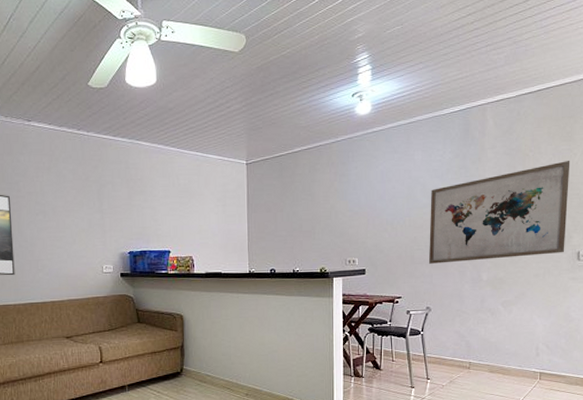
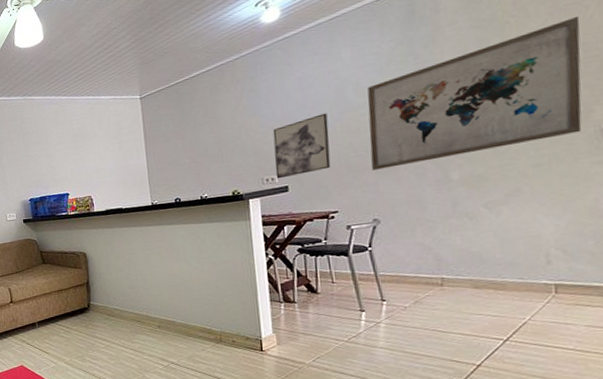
wall art: none [356,207,400,262] -> present [272,113,331,179]

